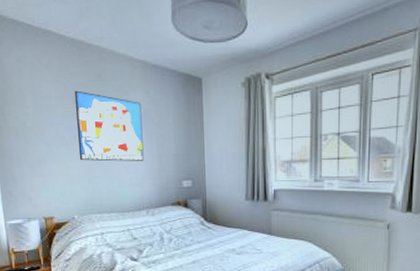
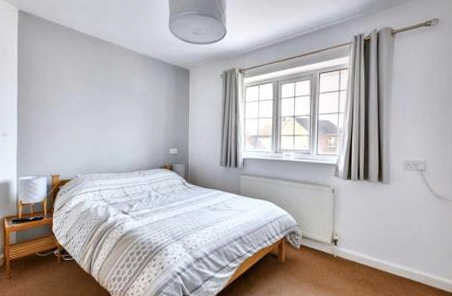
wall art: present [74,90,144,162] -> none [86,74,140,132]

